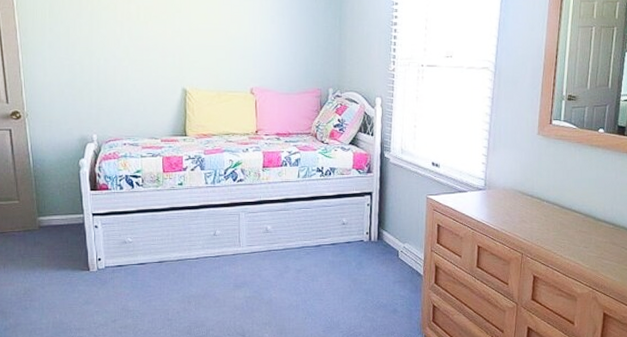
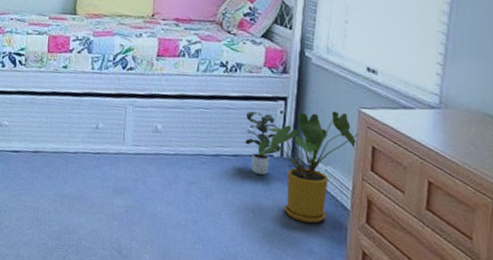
potted plant: none [341,206,369,256] -> present [245,110,281,175]
house plant: none [351,200,428,289] -> present [258,111,359,224]

